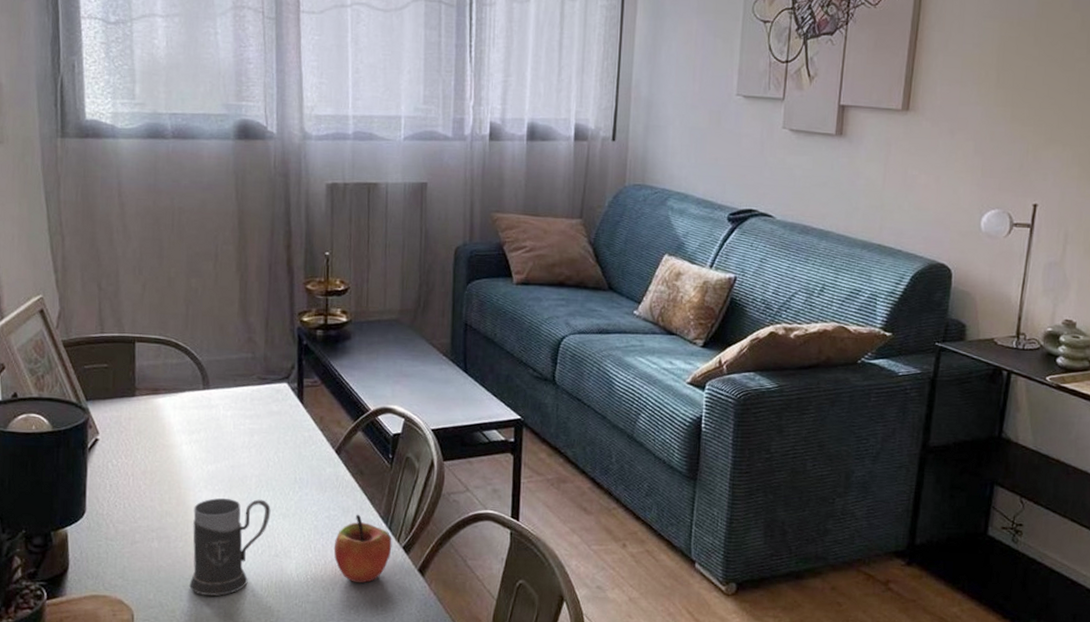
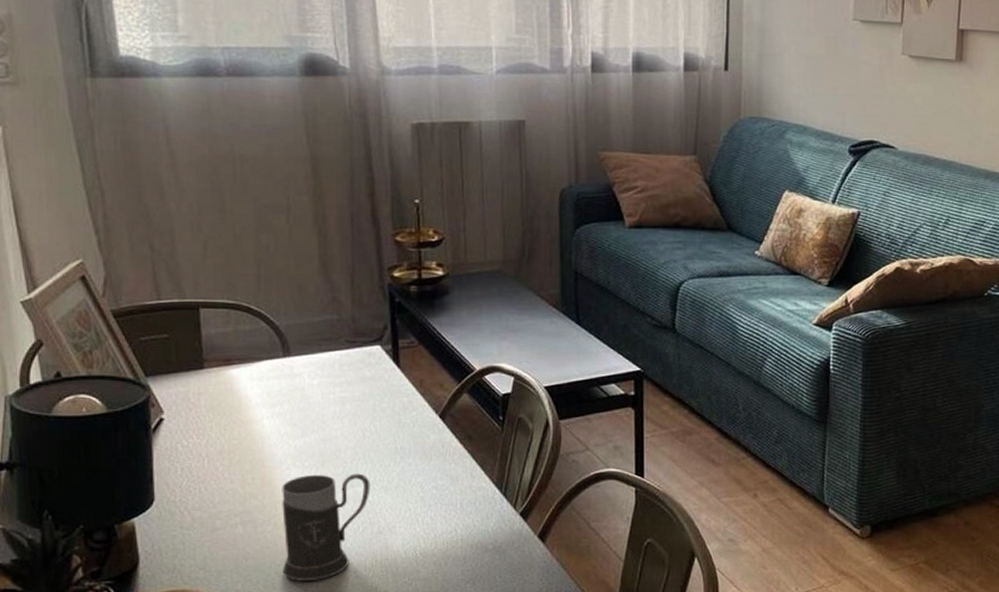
apple: present [333,514,392,583] -> none [443,482,508,555]

